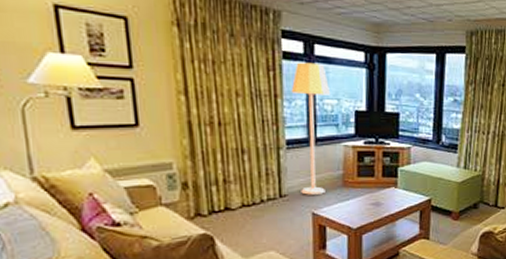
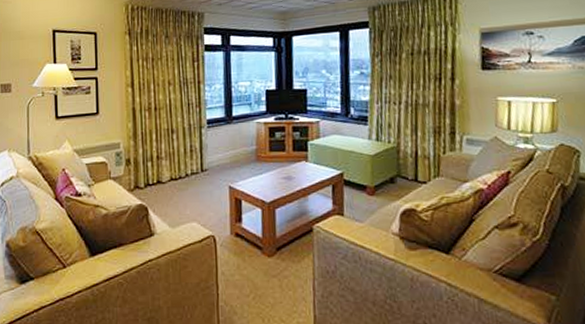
lamp: present [291,62,330,195] -> none [211,51,243,169]

